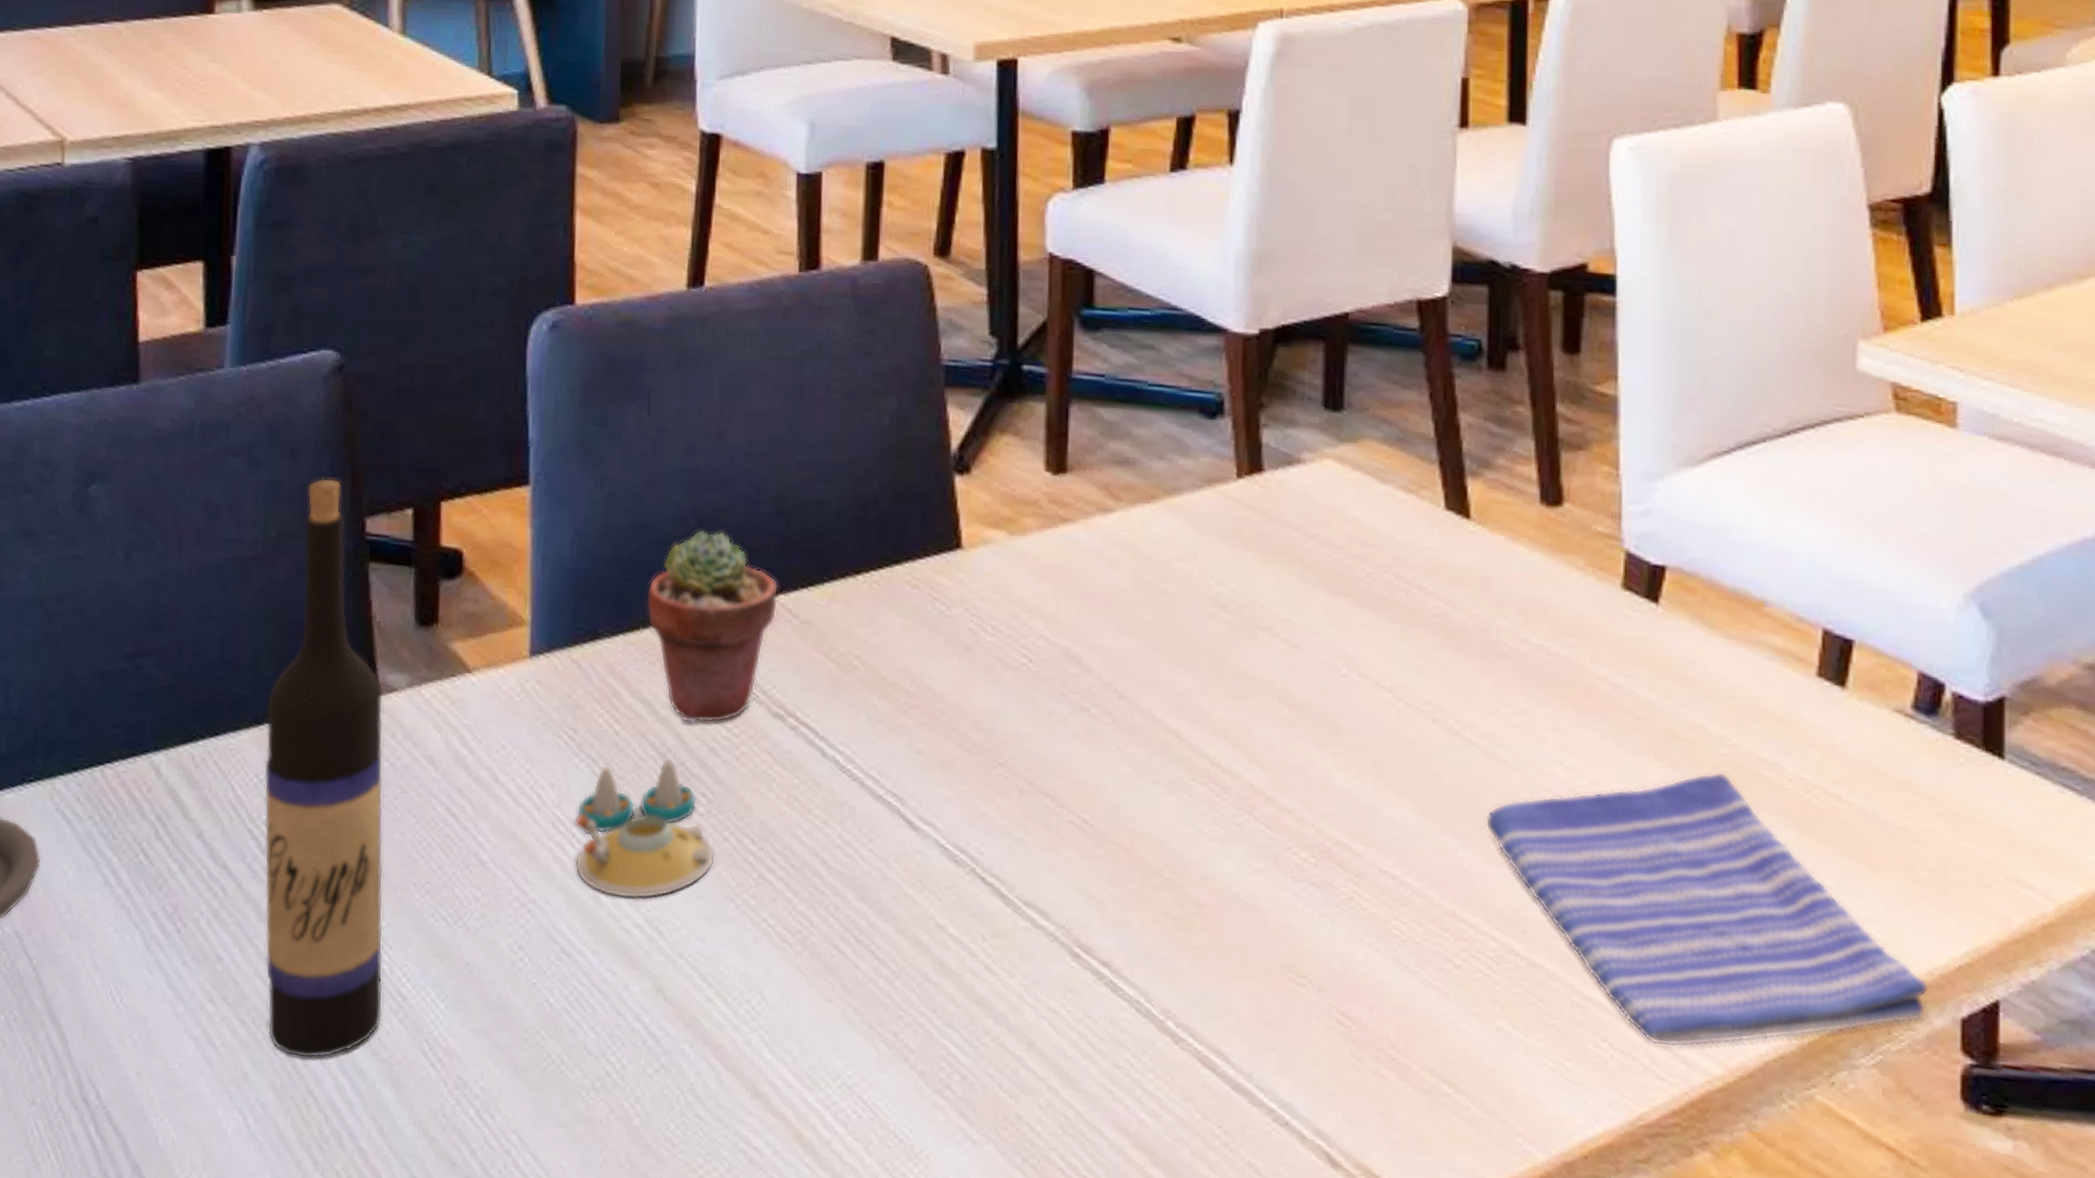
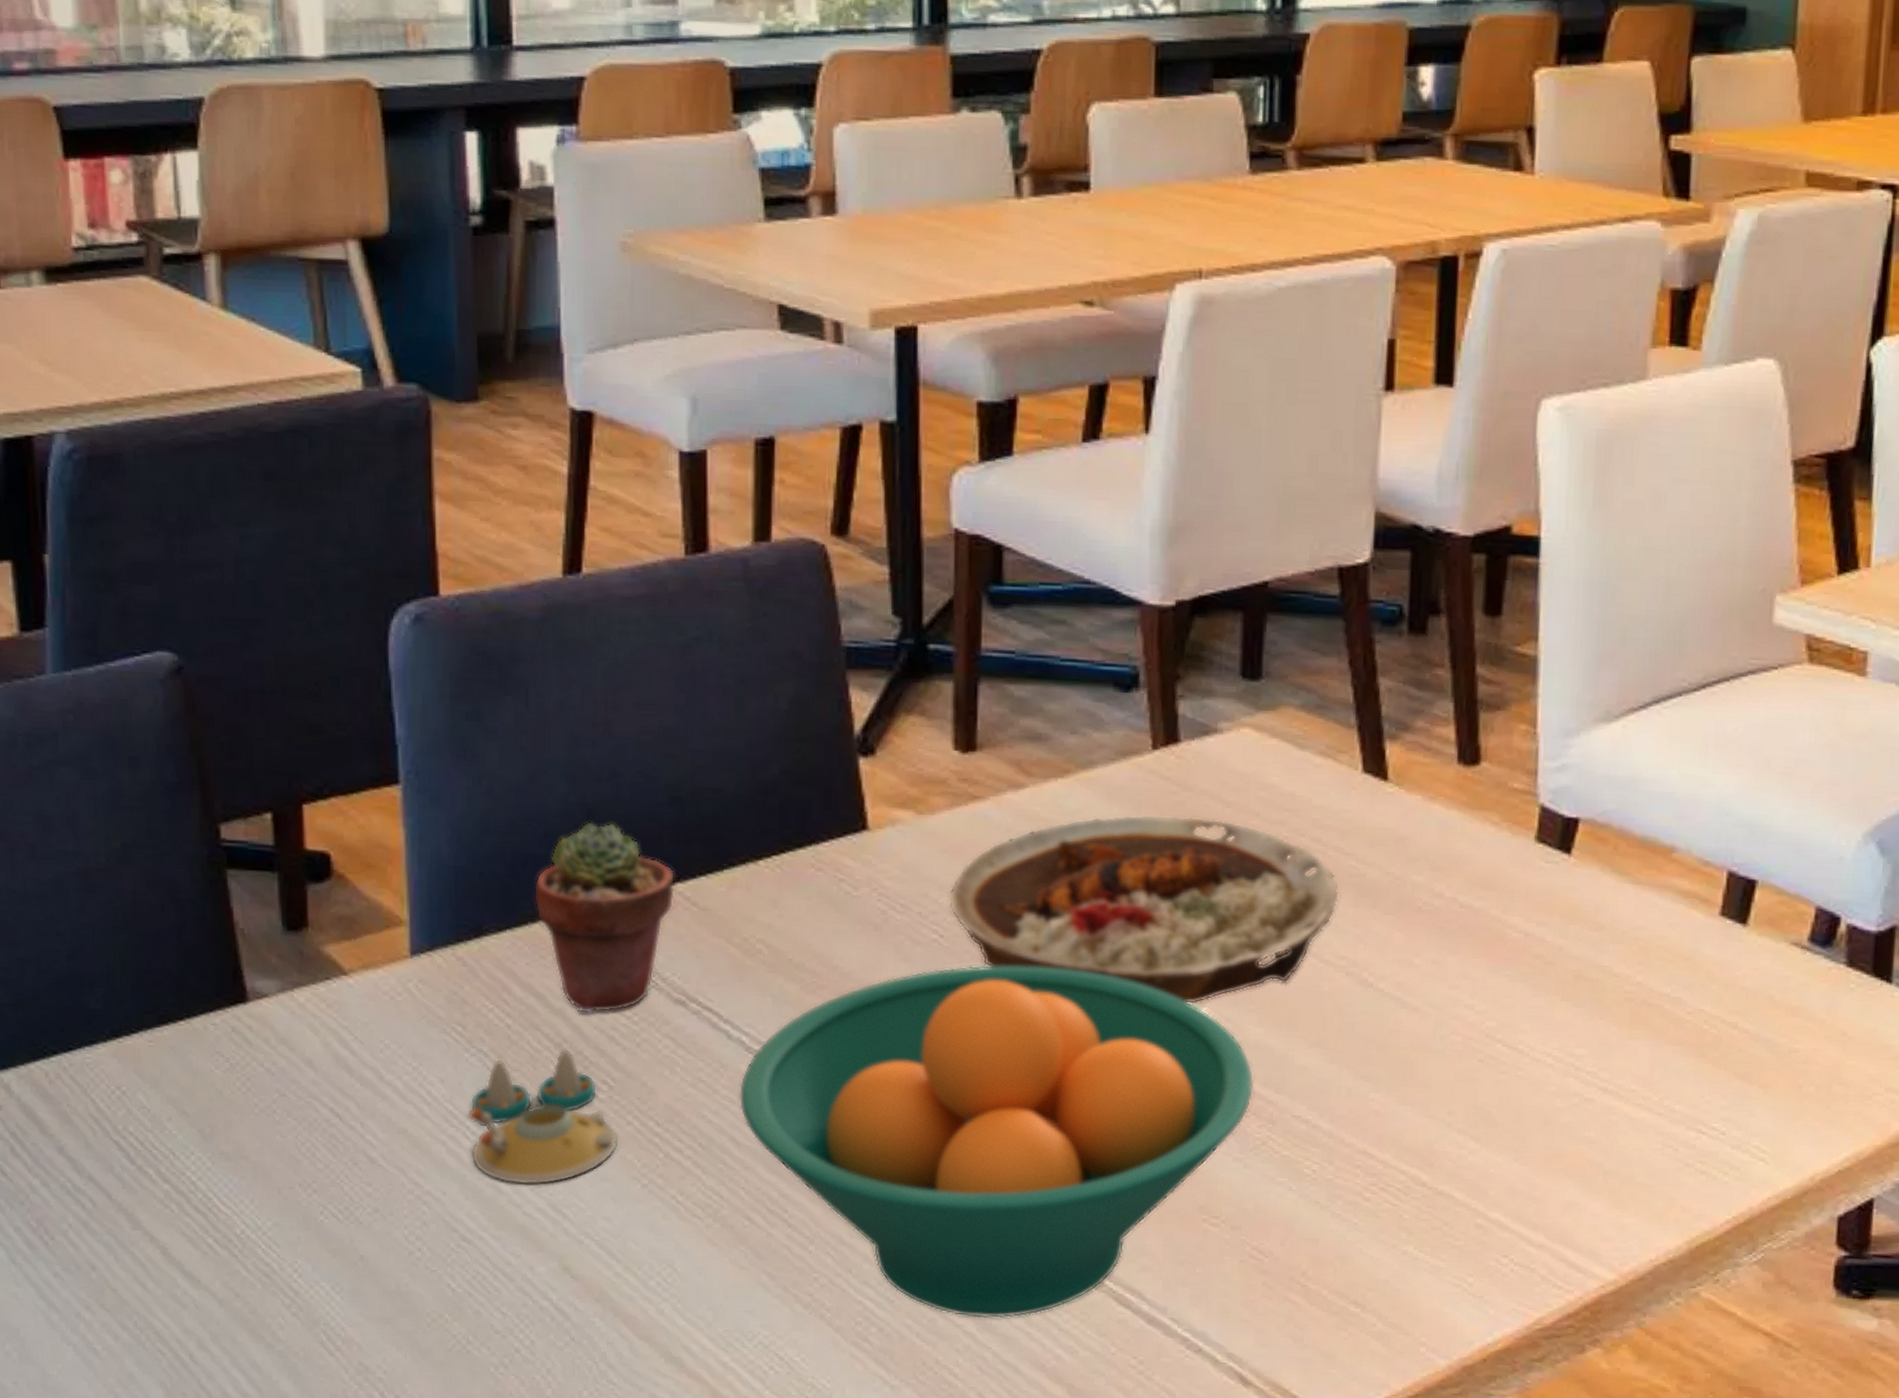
wine bottle: present [264,477,383,1059] -> none [123,784,275,1357]
fruit bowl: none [831,692,1340,1074] -> present [738,965,1255,1319]
plate: none [1038,544,1423,746] -> present [948,814,1339,1005]
dish towel: present [1486,771,1928,1048] -> none [1397,1008,1809,1258]

